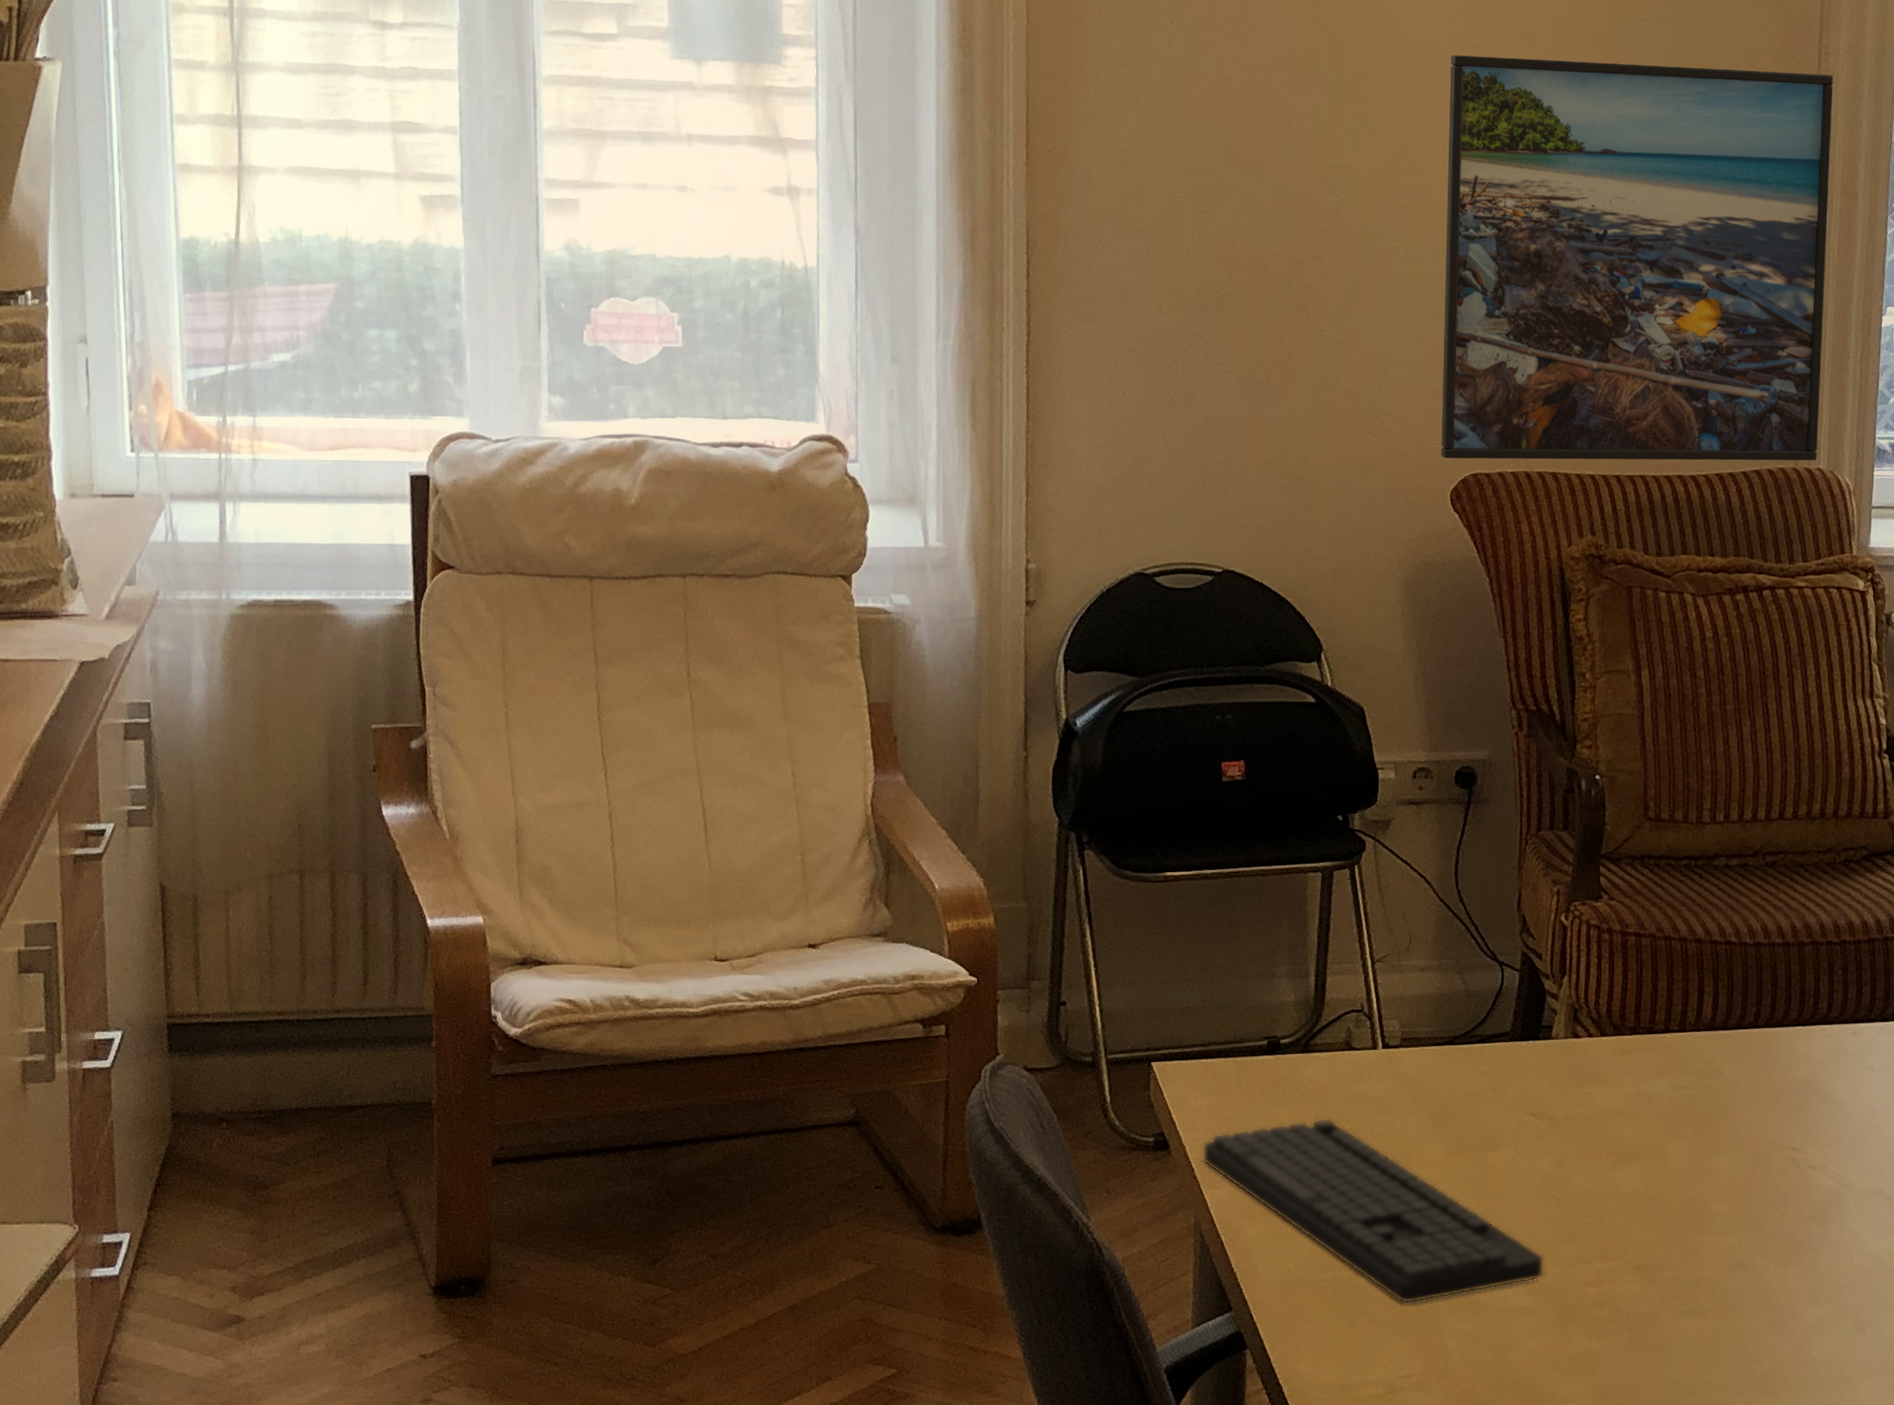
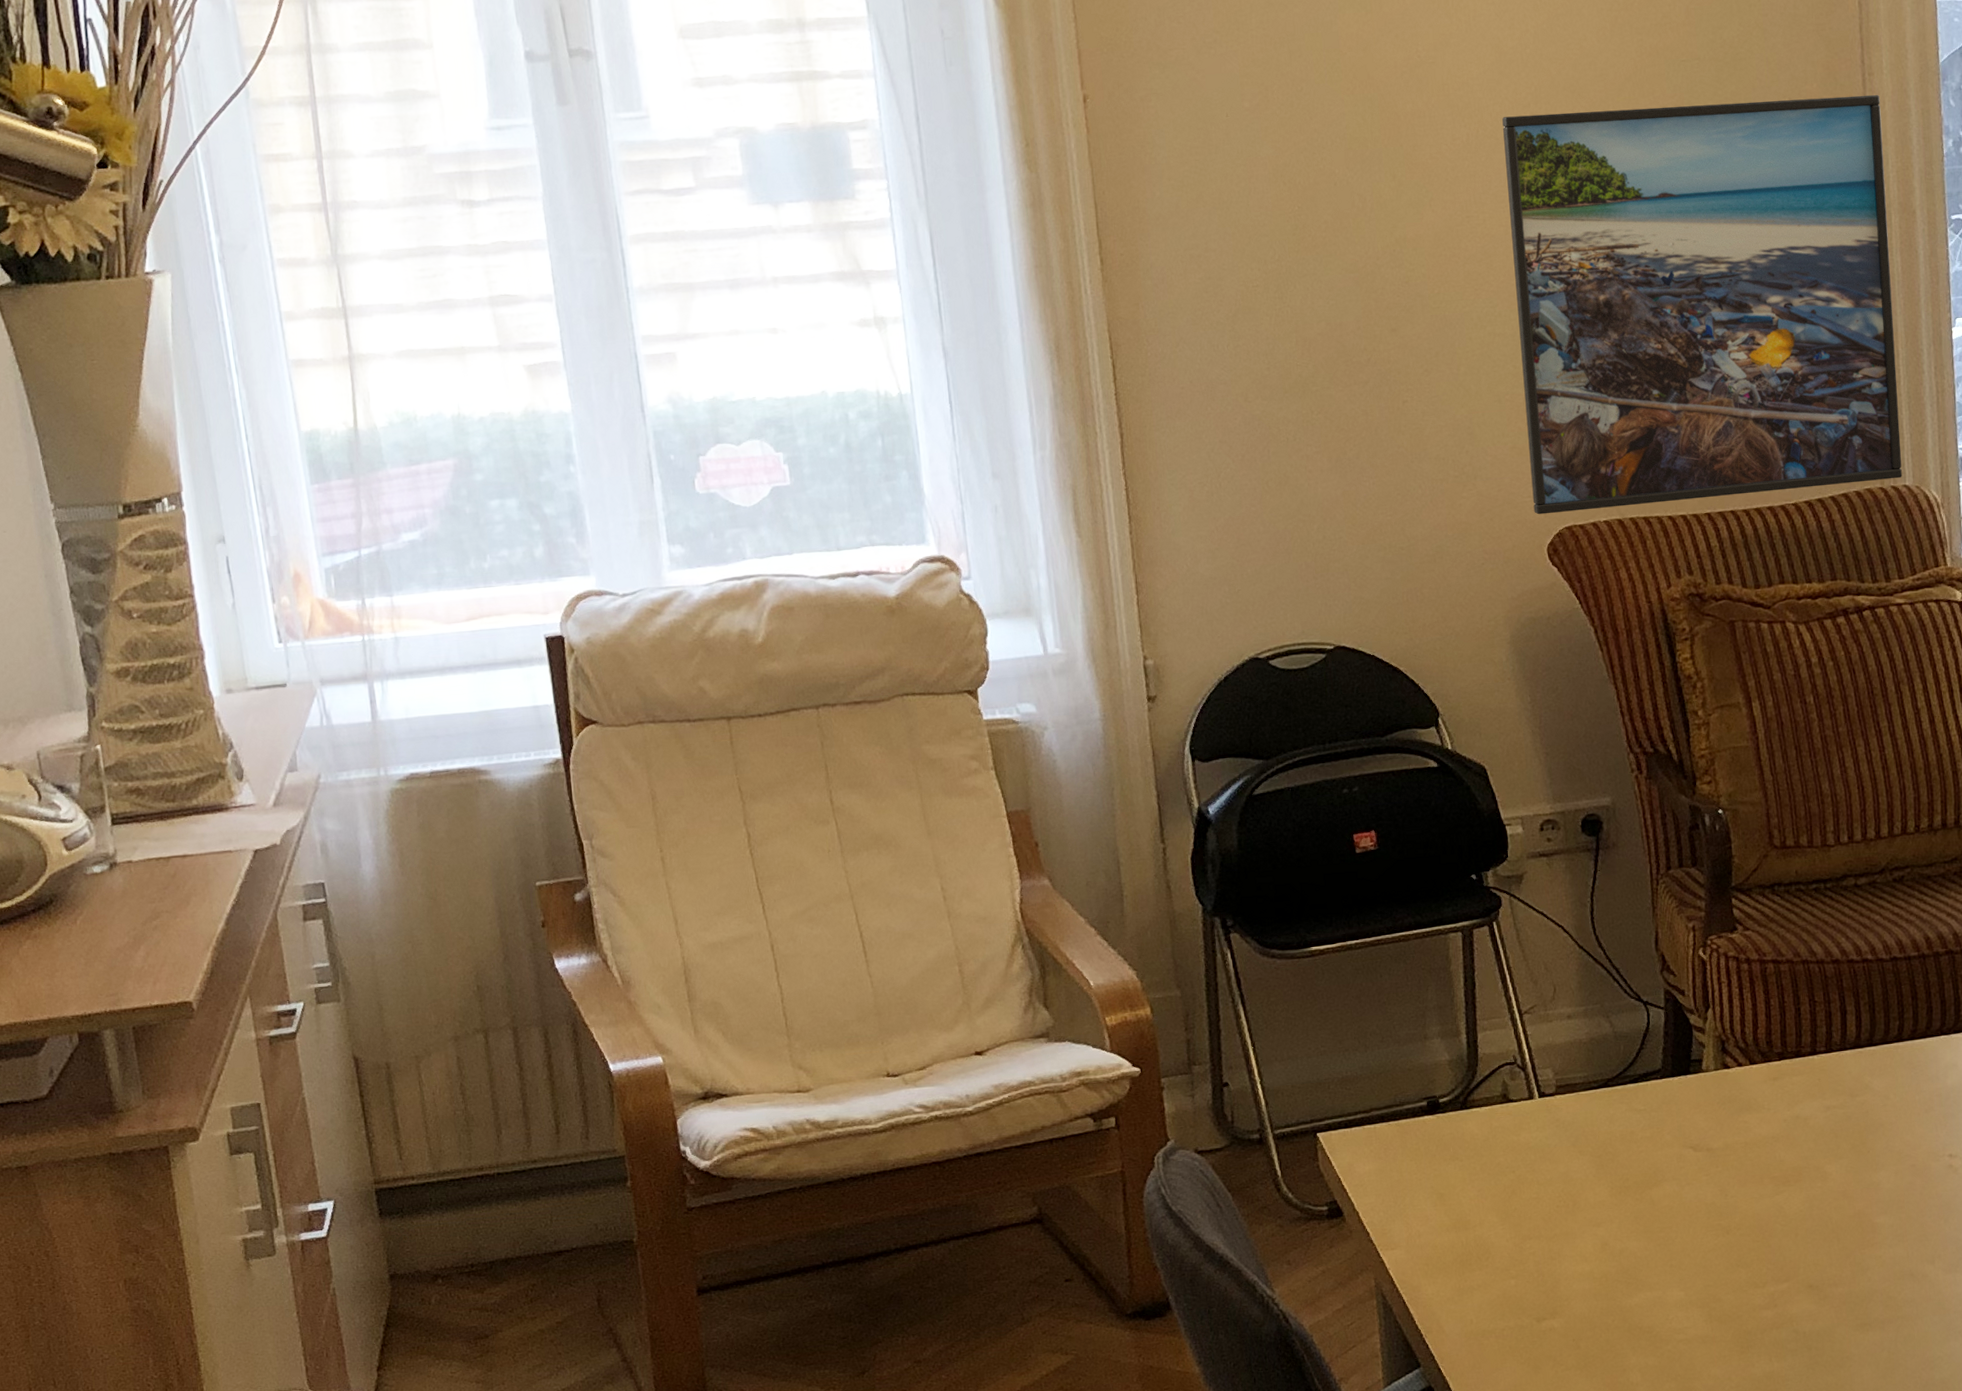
keyboard: present [1202,1117,1545,1304] -> none [1375,1170,1720,1344]

